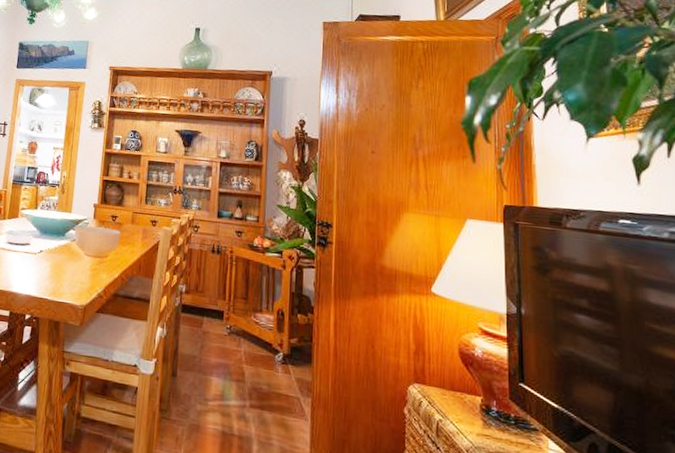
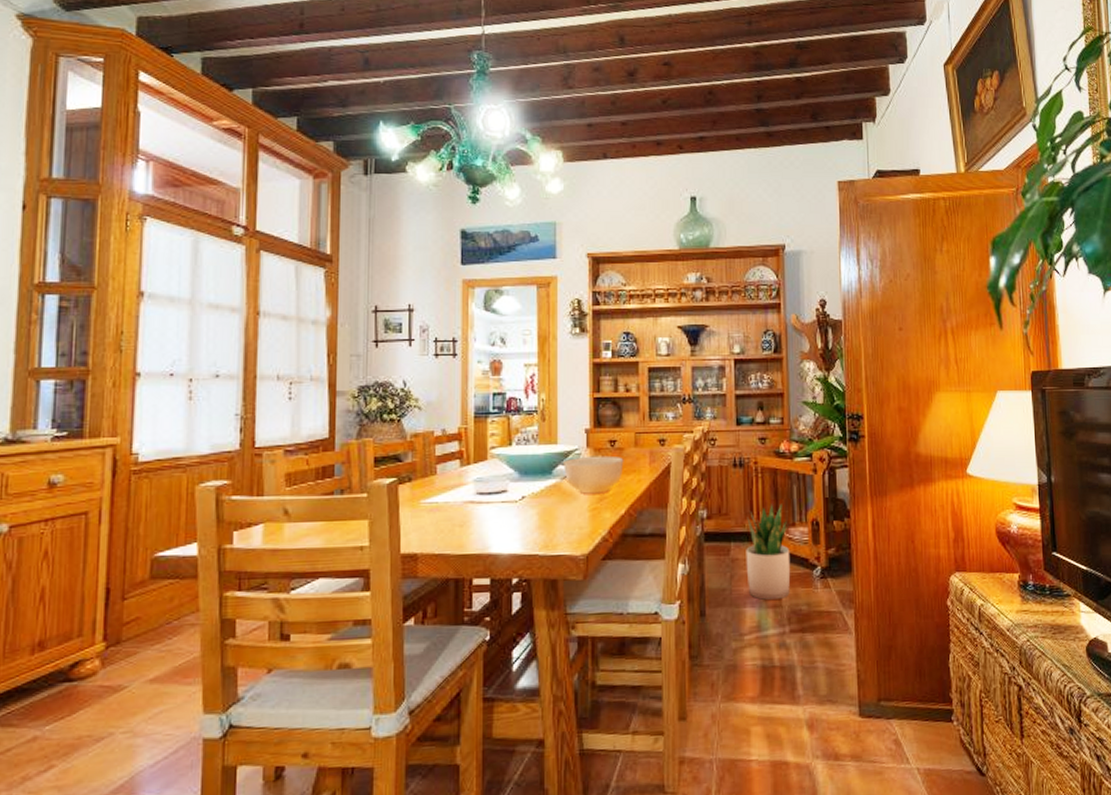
planter: none [215,289,256,375] -> present [746,504,791,600]

